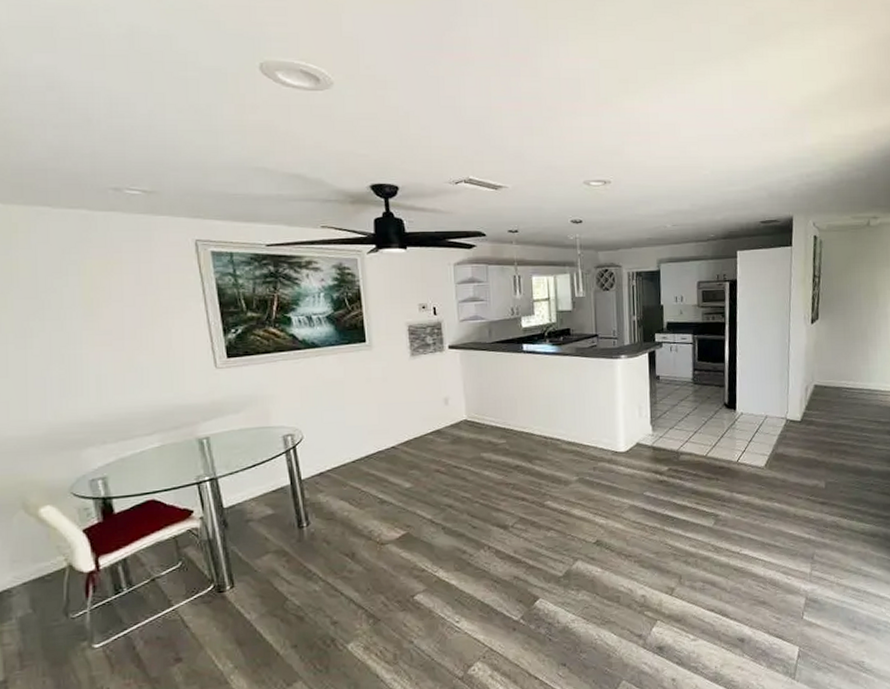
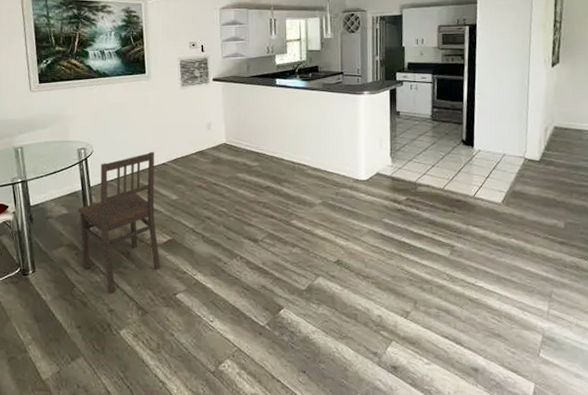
dining chair: none [287,433,393,603] -> present [78,151,160,293]

